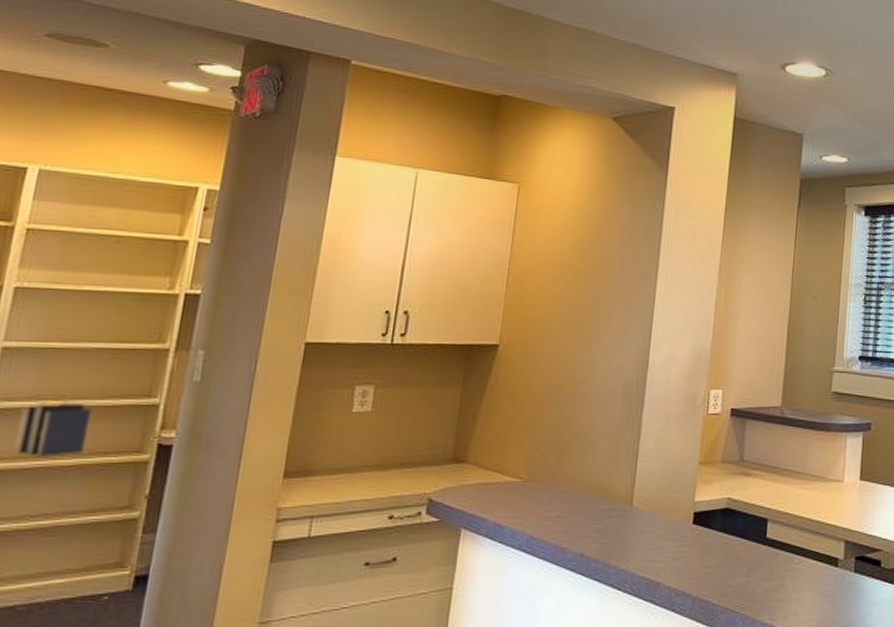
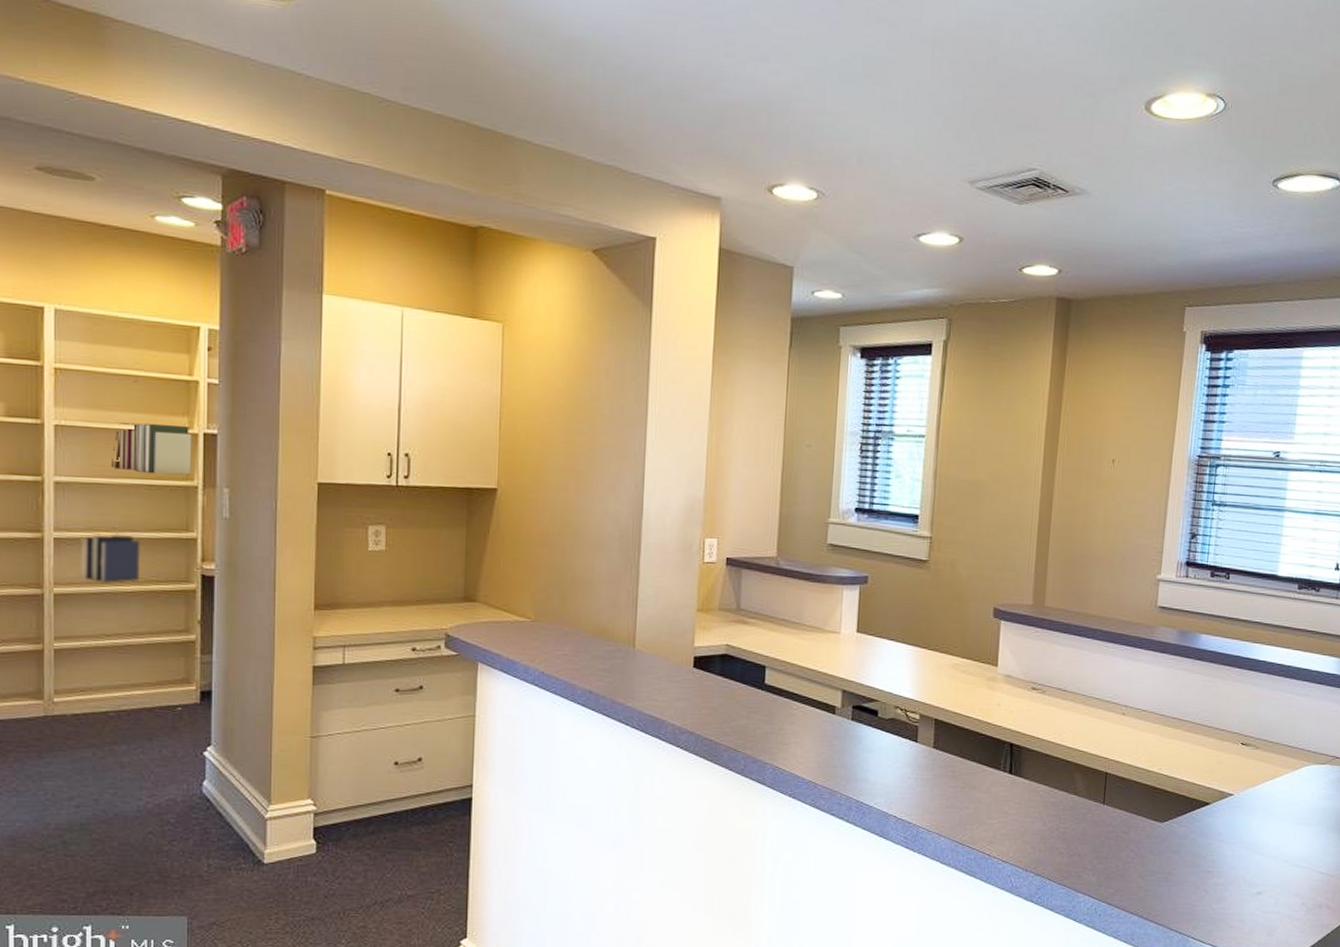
books: none [73,284,172,338] -> present [112,422,192,475]

